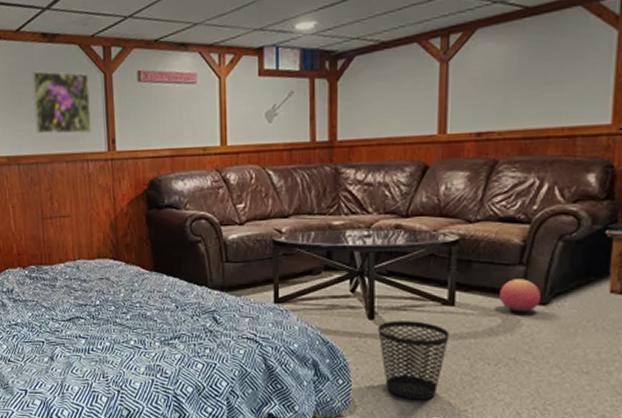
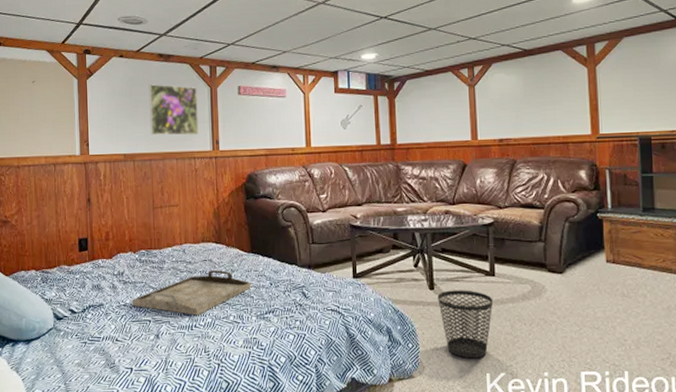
serving tray: none [23,289,154,339] -> present [131,269,251,316]
ball: present [499,279,541,313] -> none [527,253,558,280]

